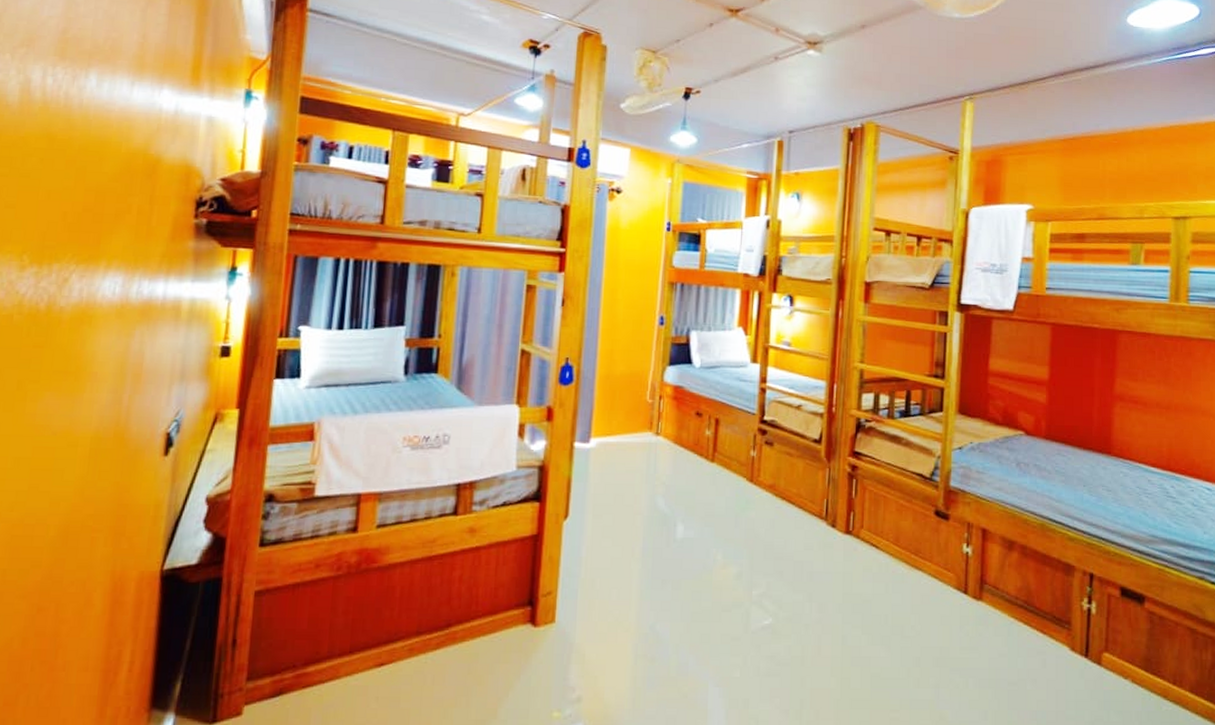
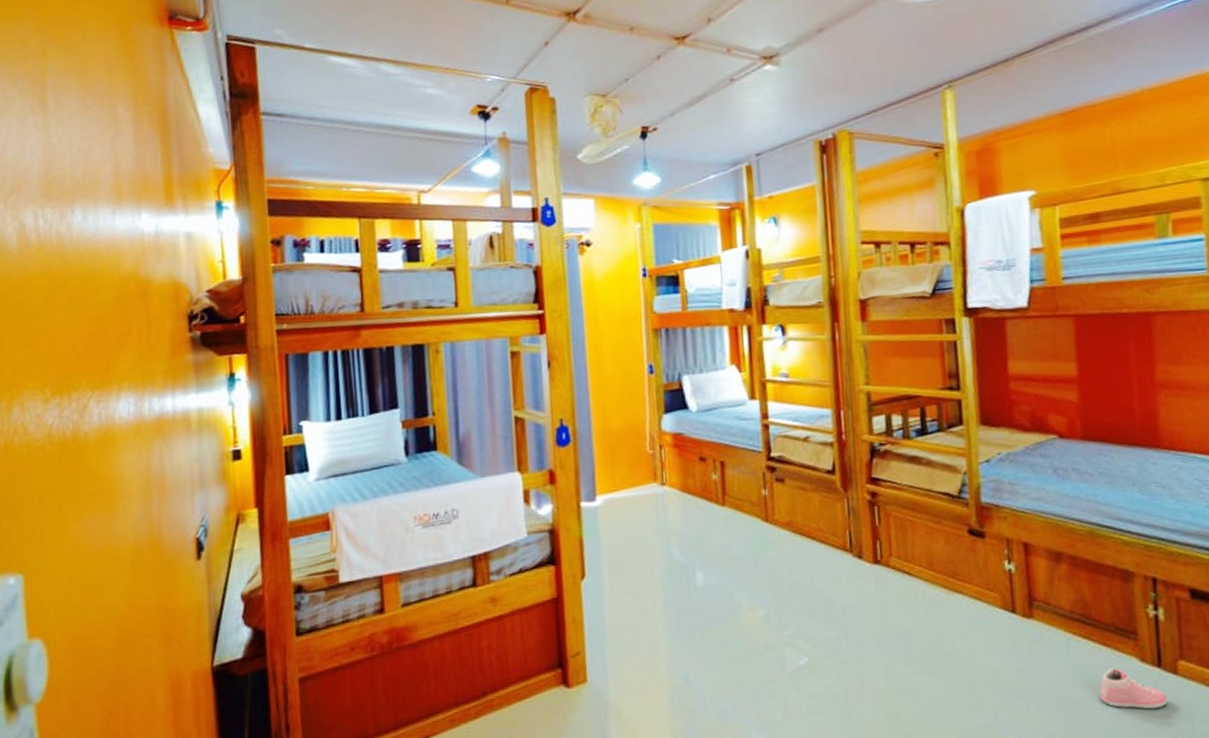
sneaker: none [1032,654,1090,696] -> present [1100,668,1168,710]

